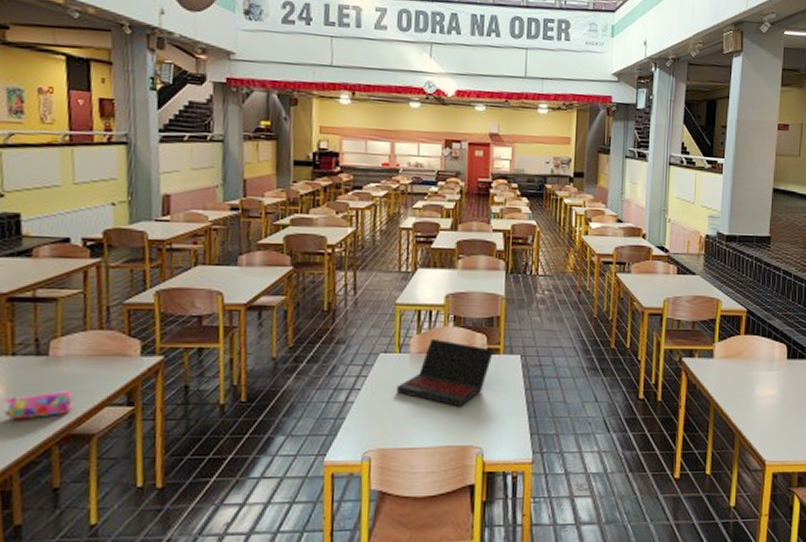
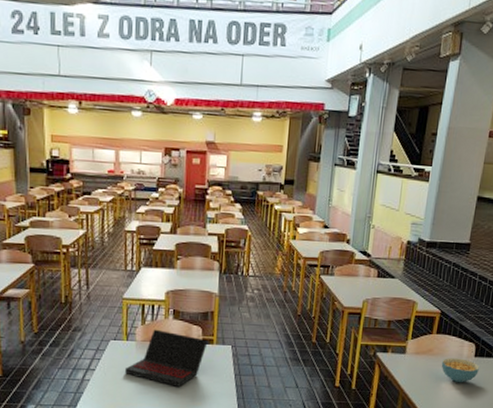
cereal bowl: none [752,361,793,390] -> present [441,358,479,383]

